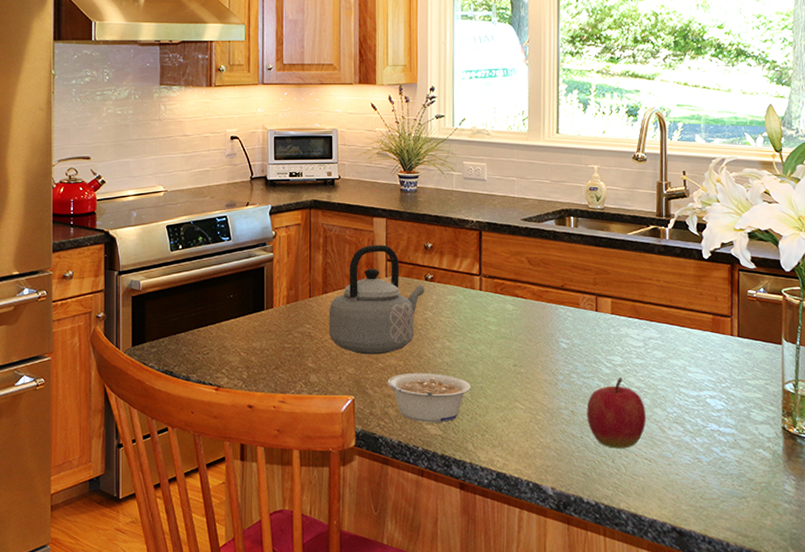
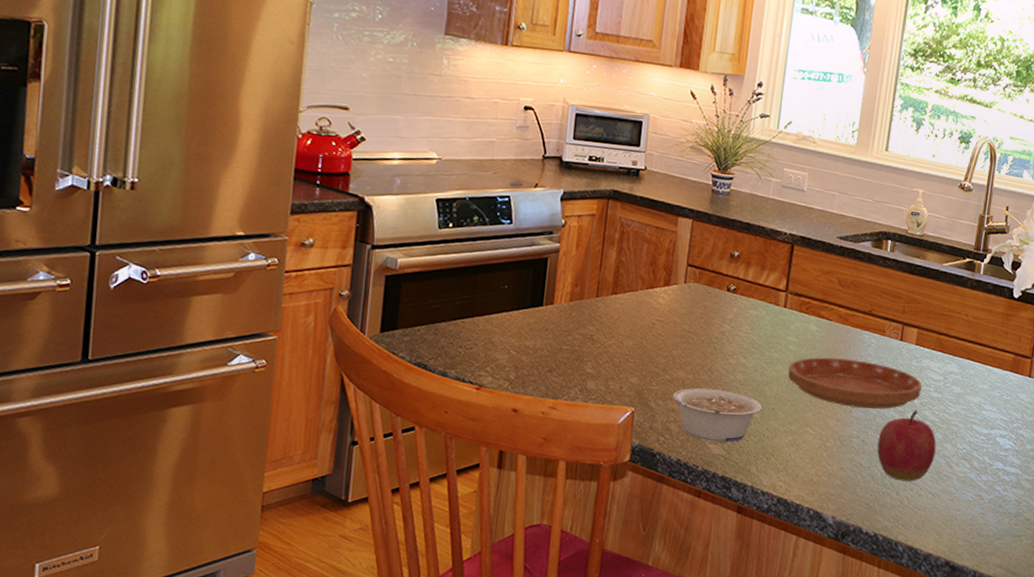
teapot: present [329,245,425,355] -> none [614,246,725,366]
saucer: none [491,334,623,381] -> present [788,357,922,409]

